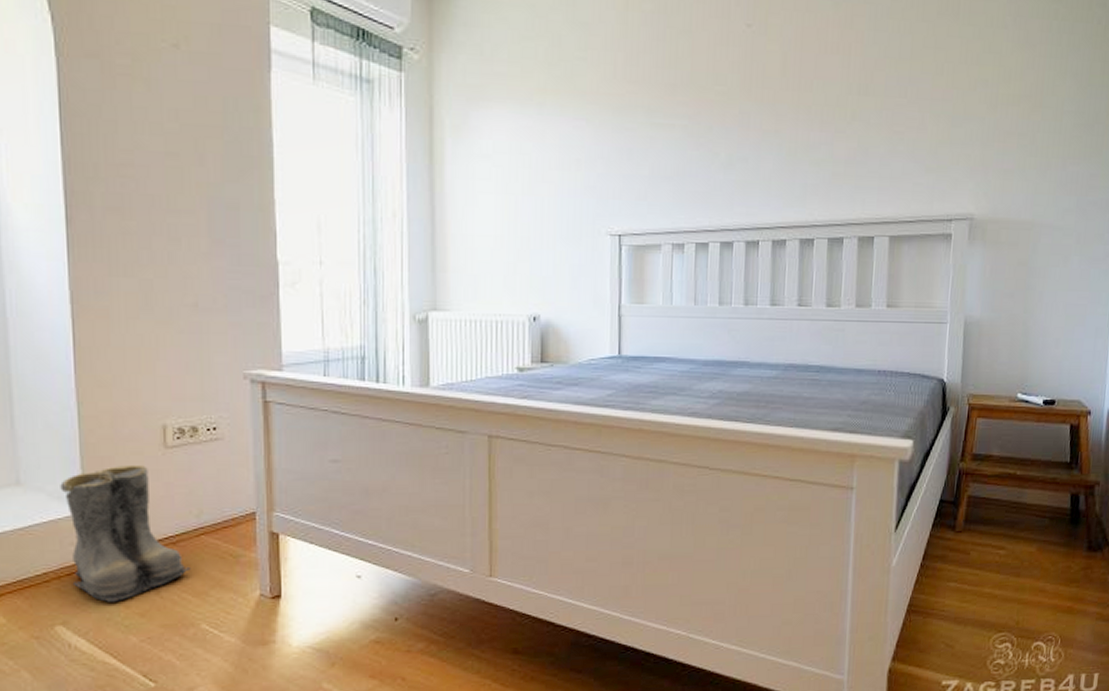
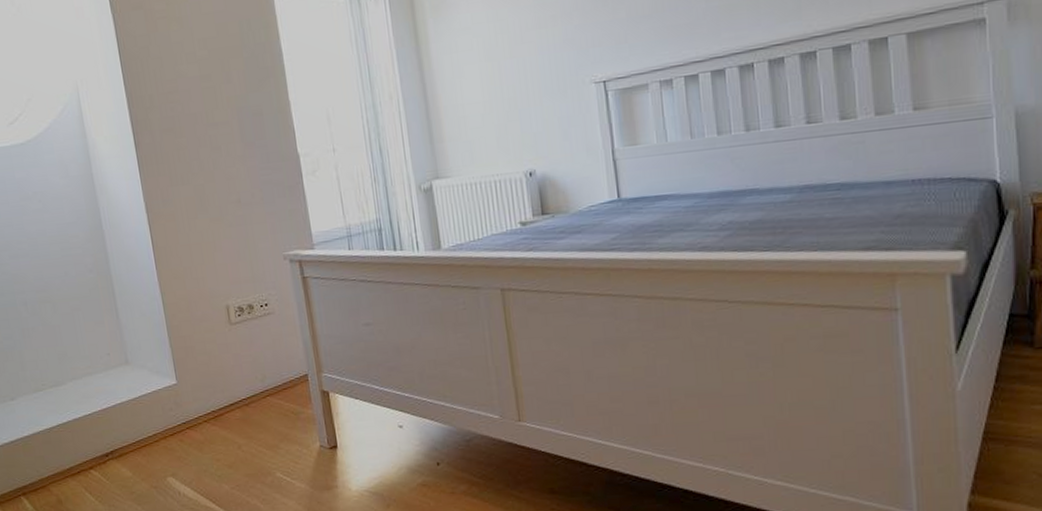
boots: present [60,466,191,603] -> none [157,341,263,458]

